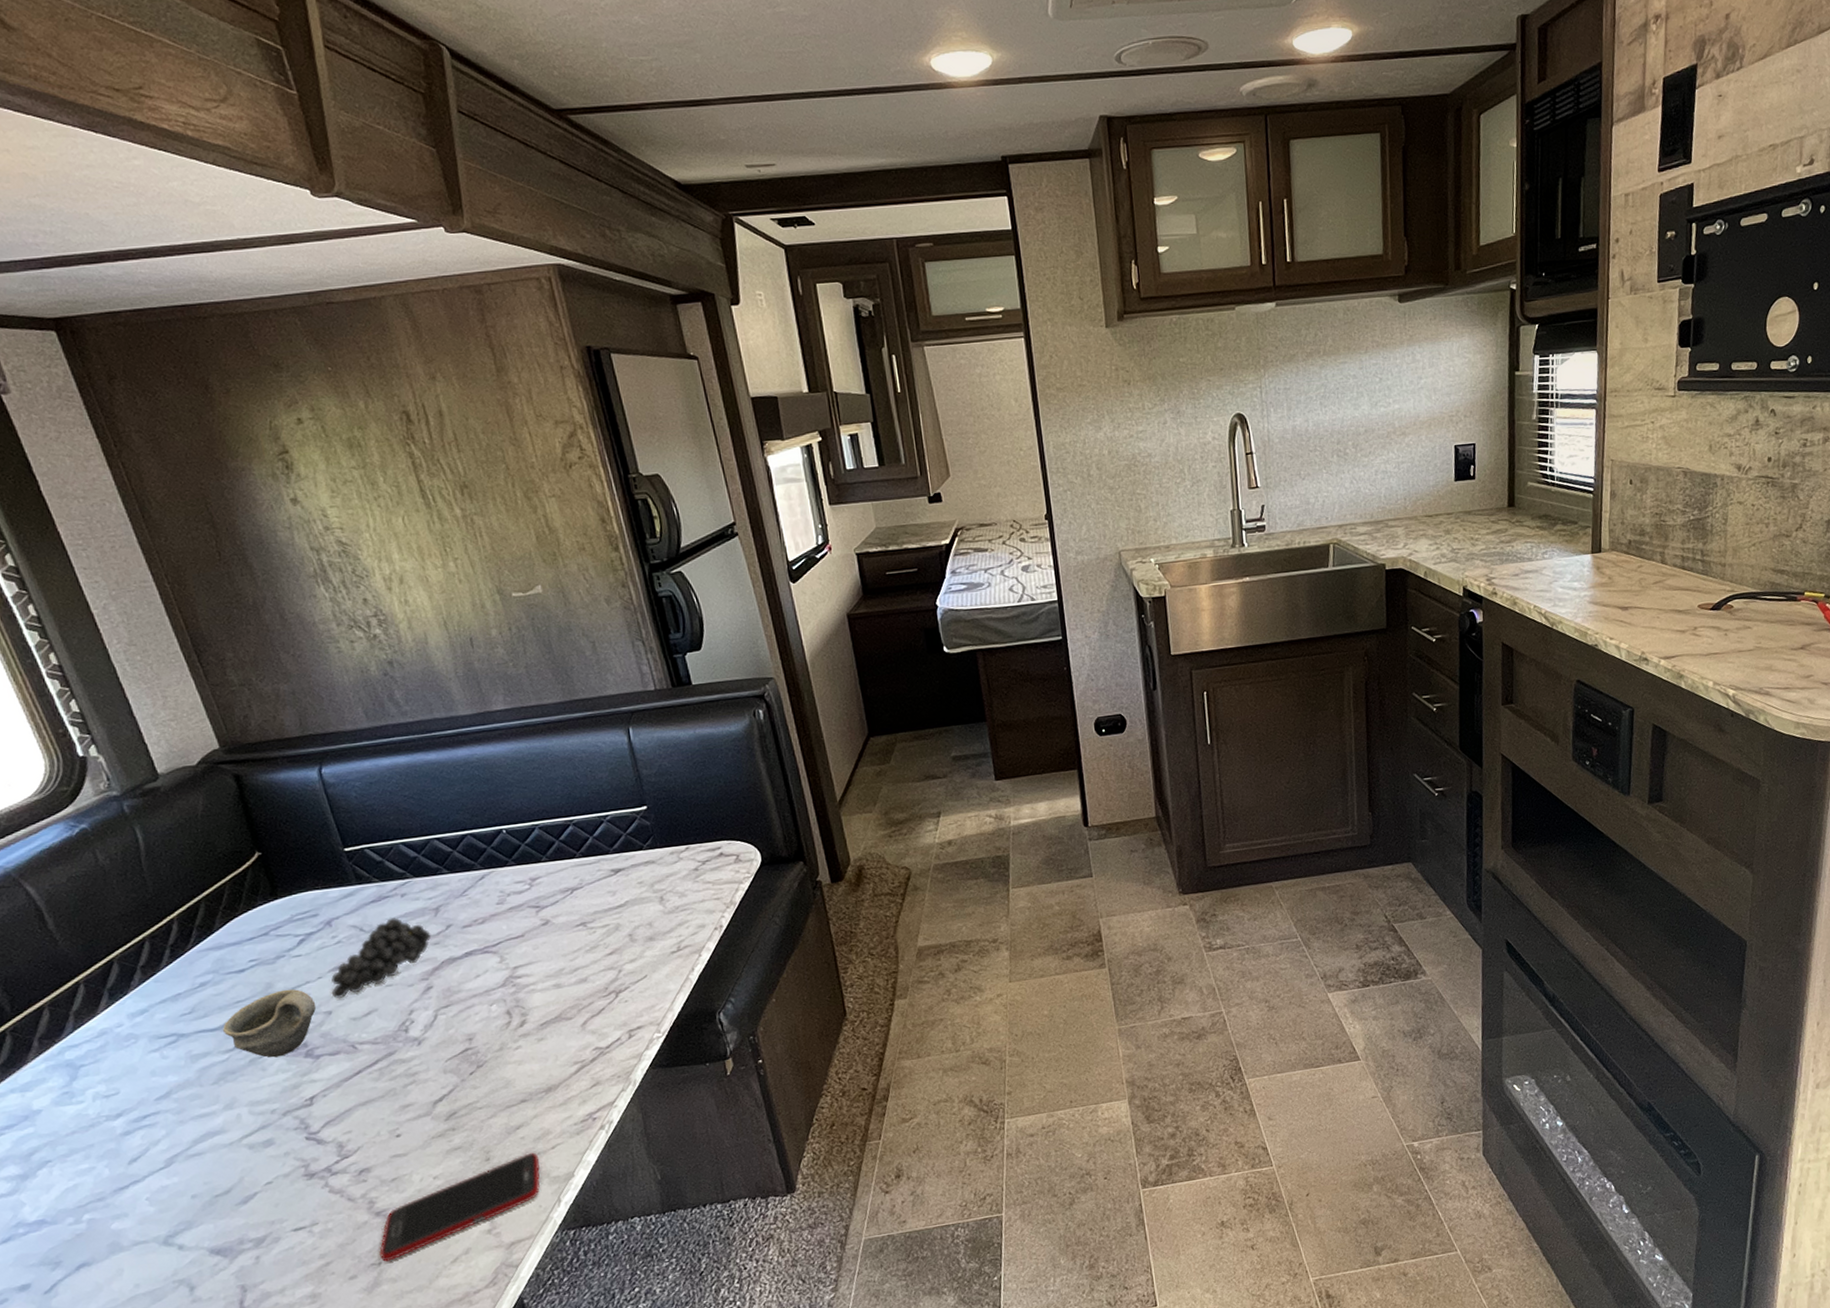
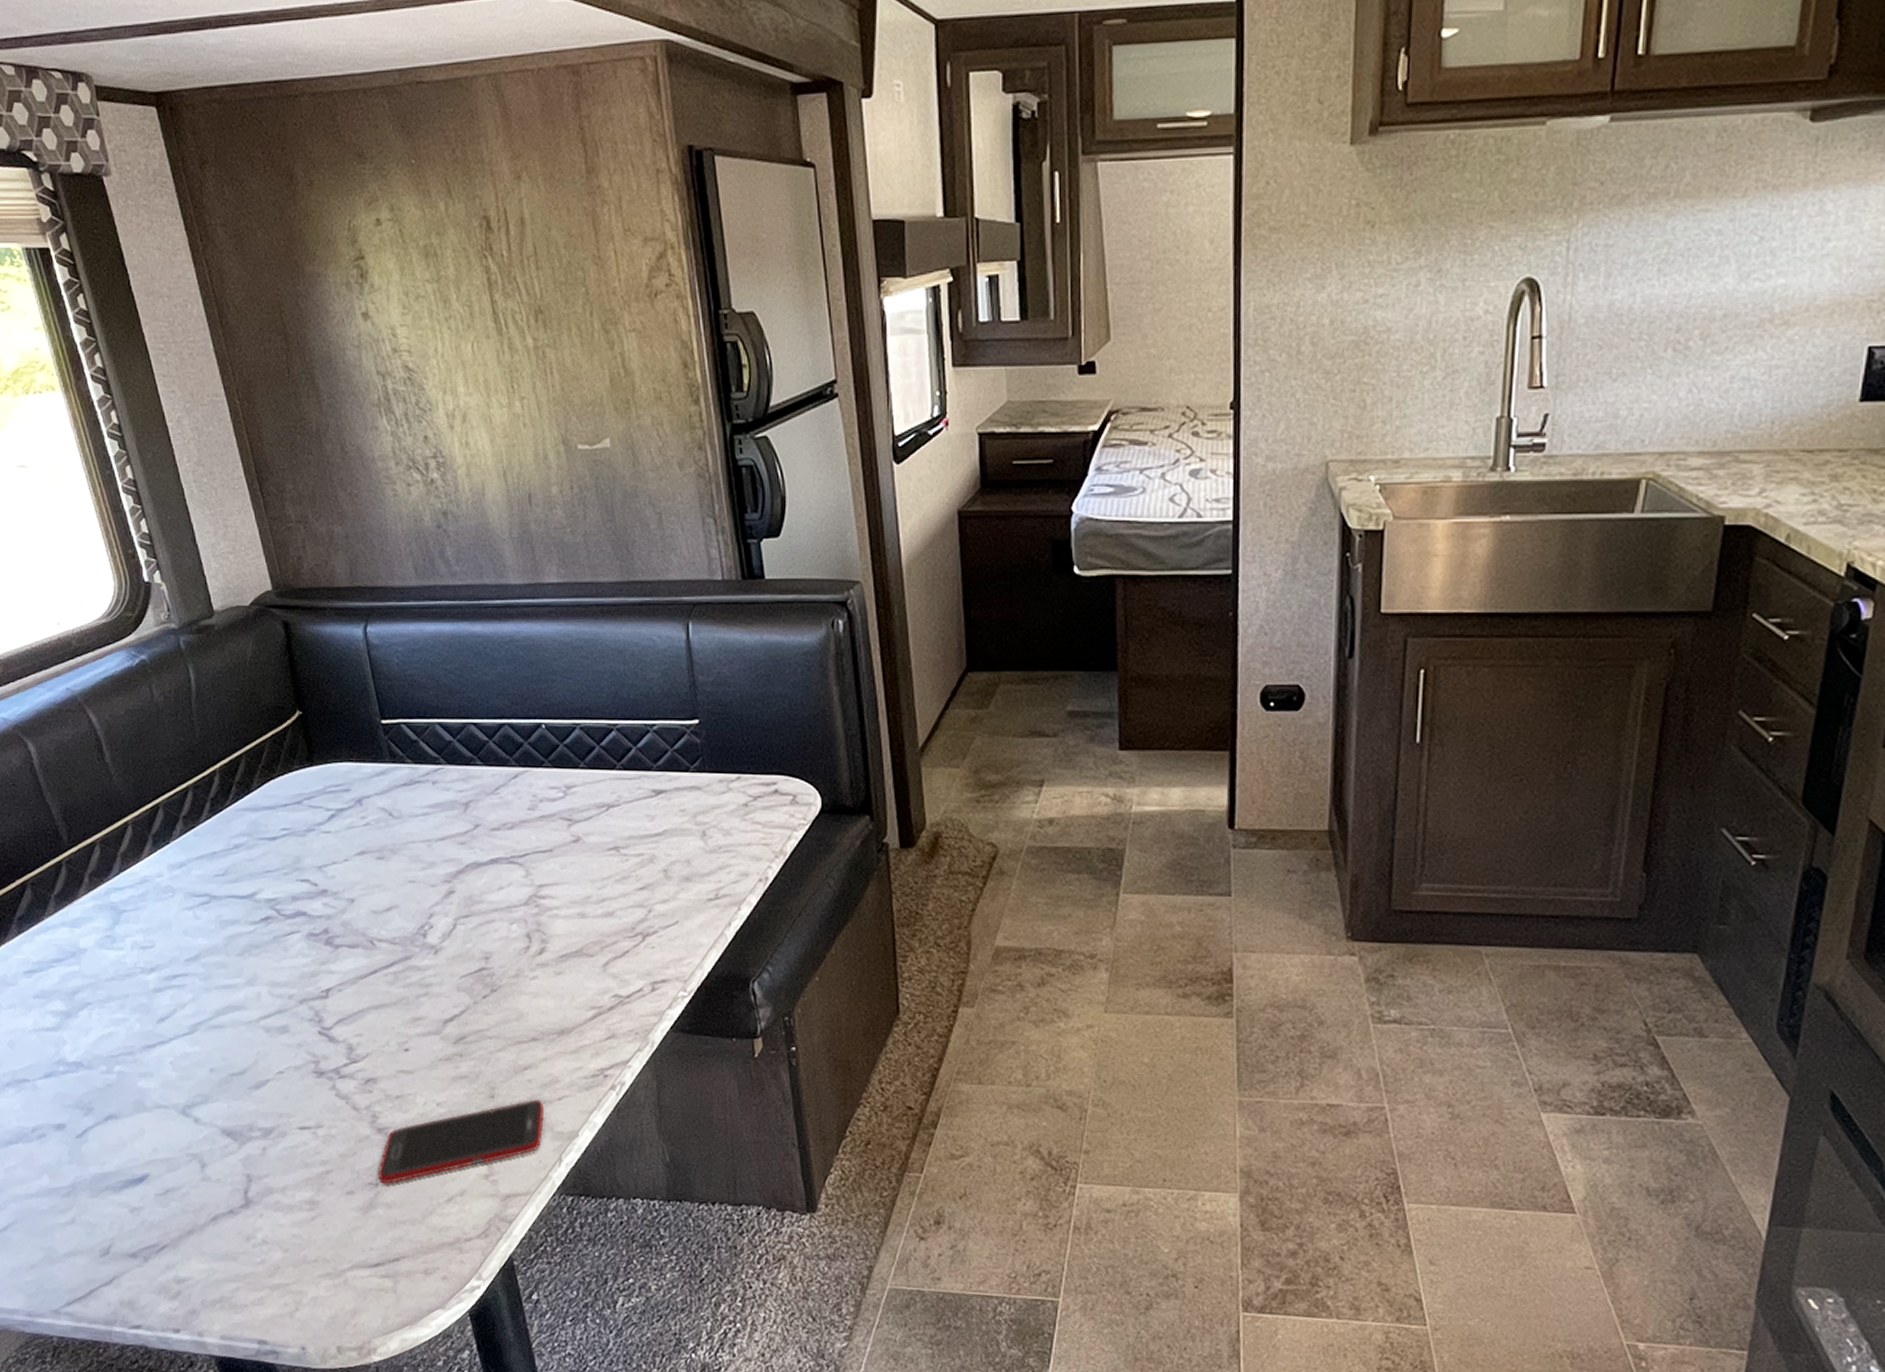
cup: present [223,989,317,1058] -> none [252,866,340,939]
fruit: present [331,917,432,999] -> none [355,806,459,888]

